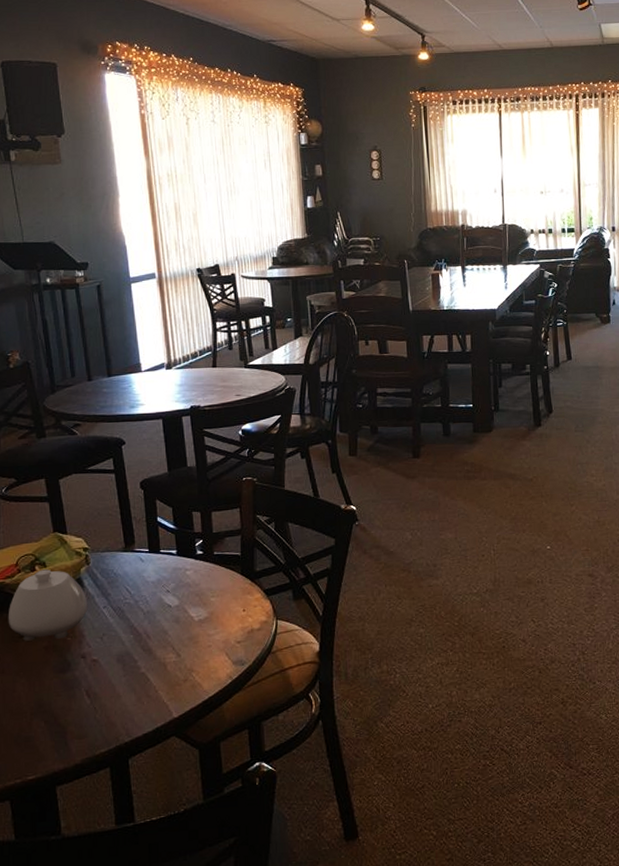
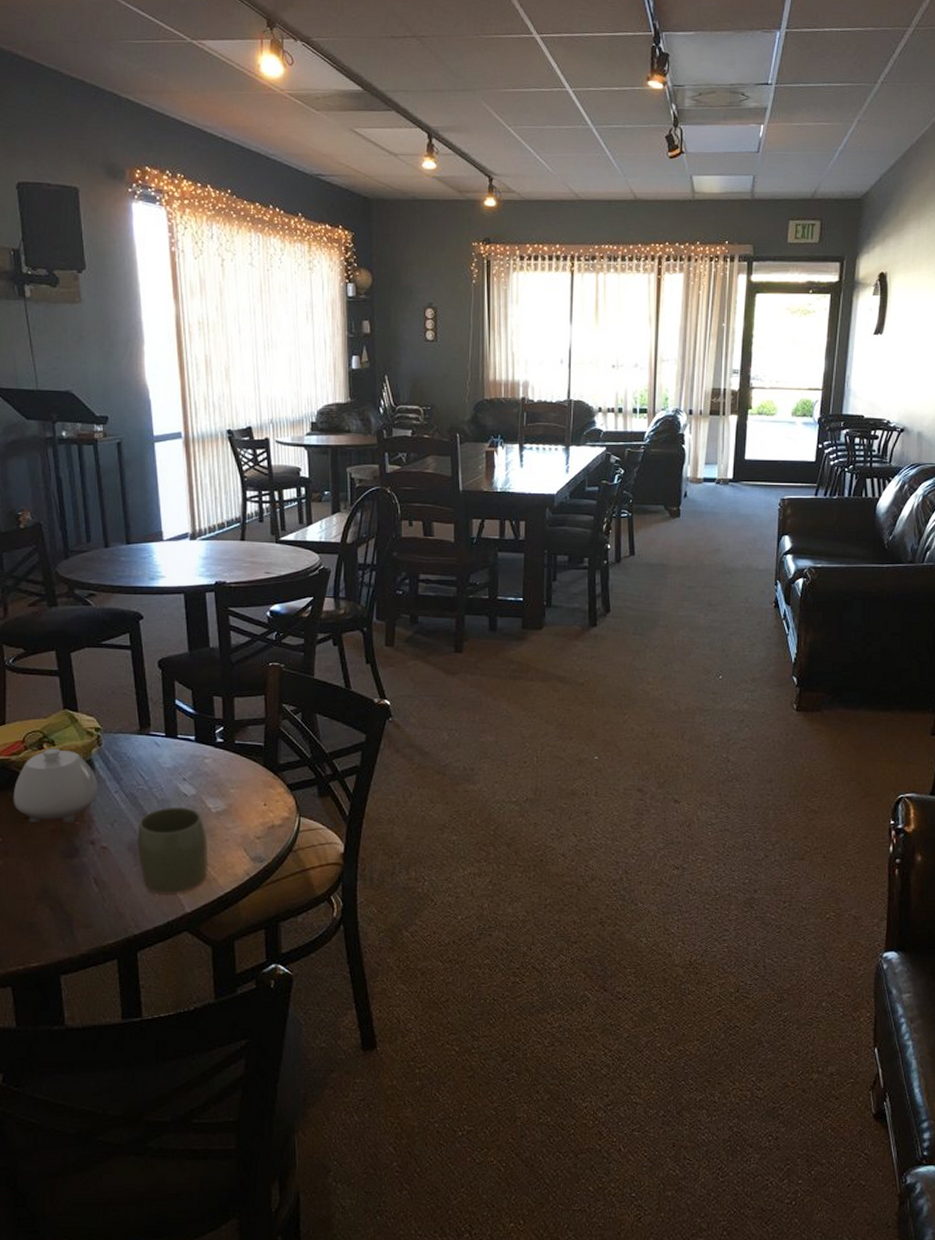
mug: none [124,617,193,702] -> present [136,807,209,895]

